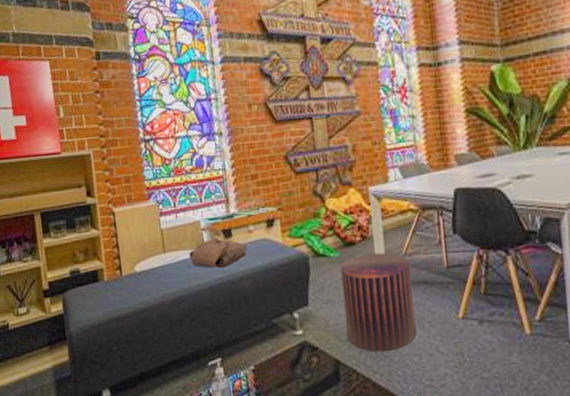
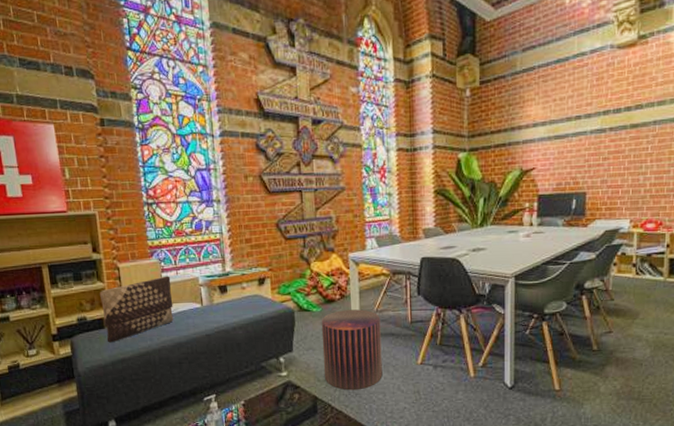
cushion: none [93,220,173,299] -> present [99,276,174,343]
bag: present [189,237,247,269] -> none [188,292,241,319]

